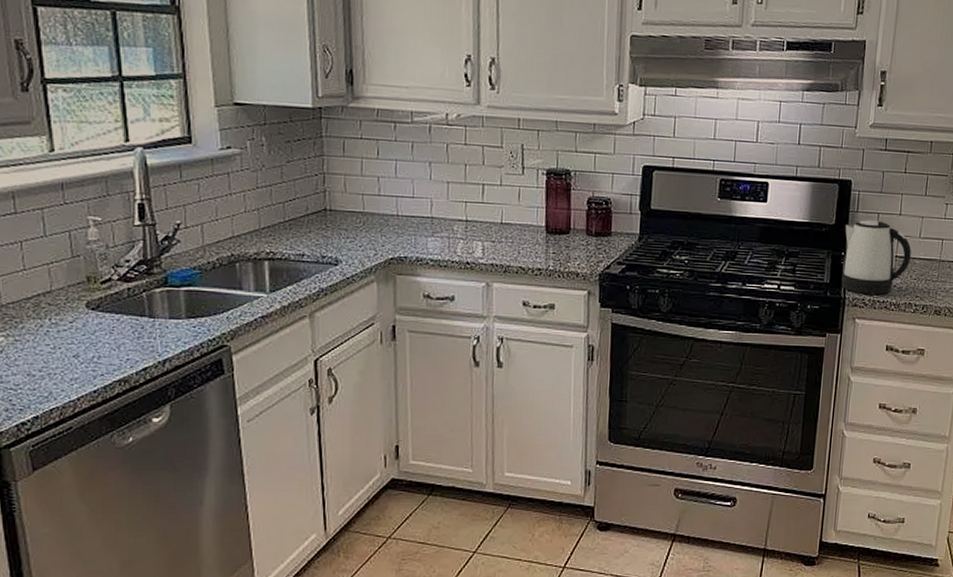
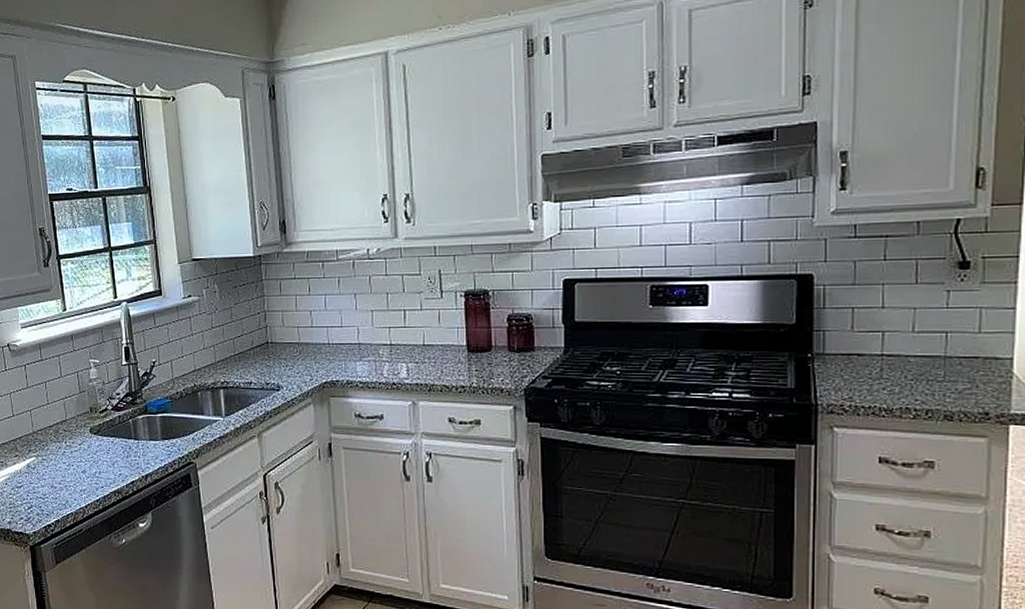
kettle: present [842,220,912,295] -> none [809,316,903,399]

